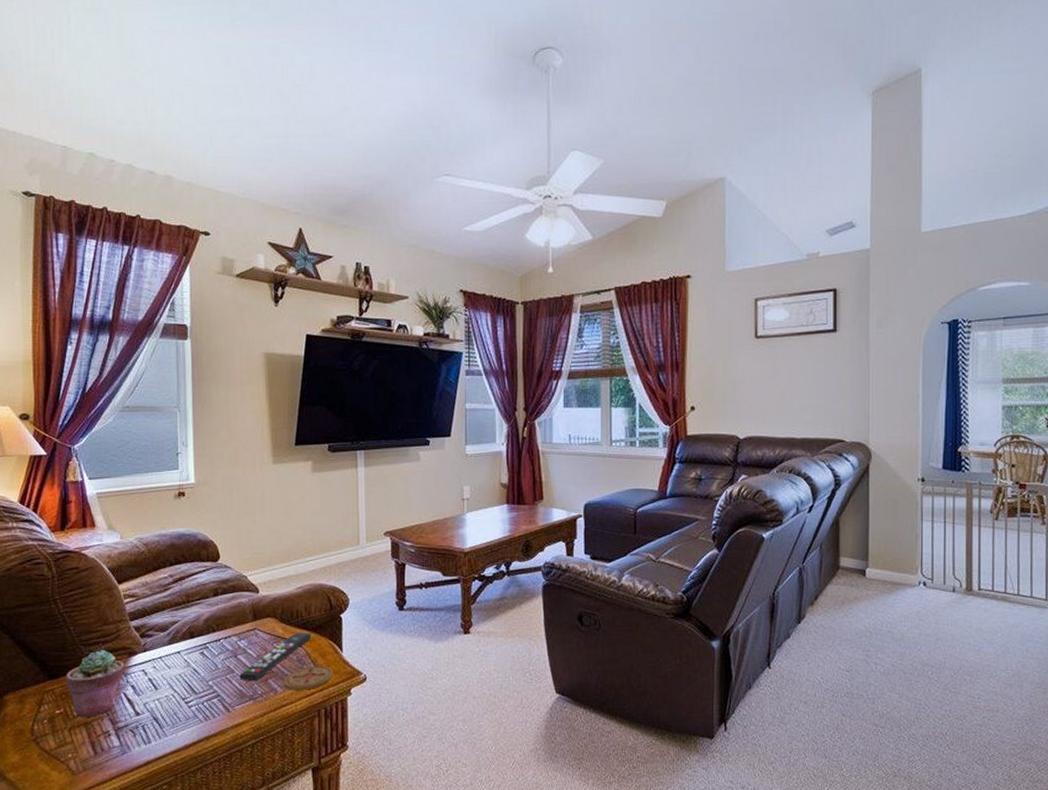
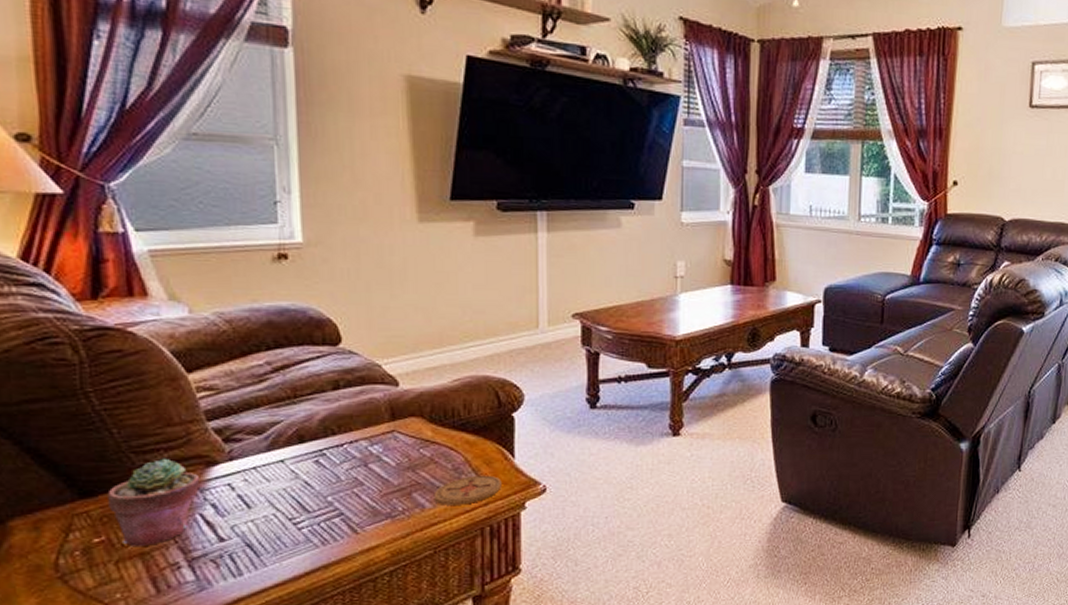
remote control: present [239,633,312,680] -> none [371,436,473,495]

